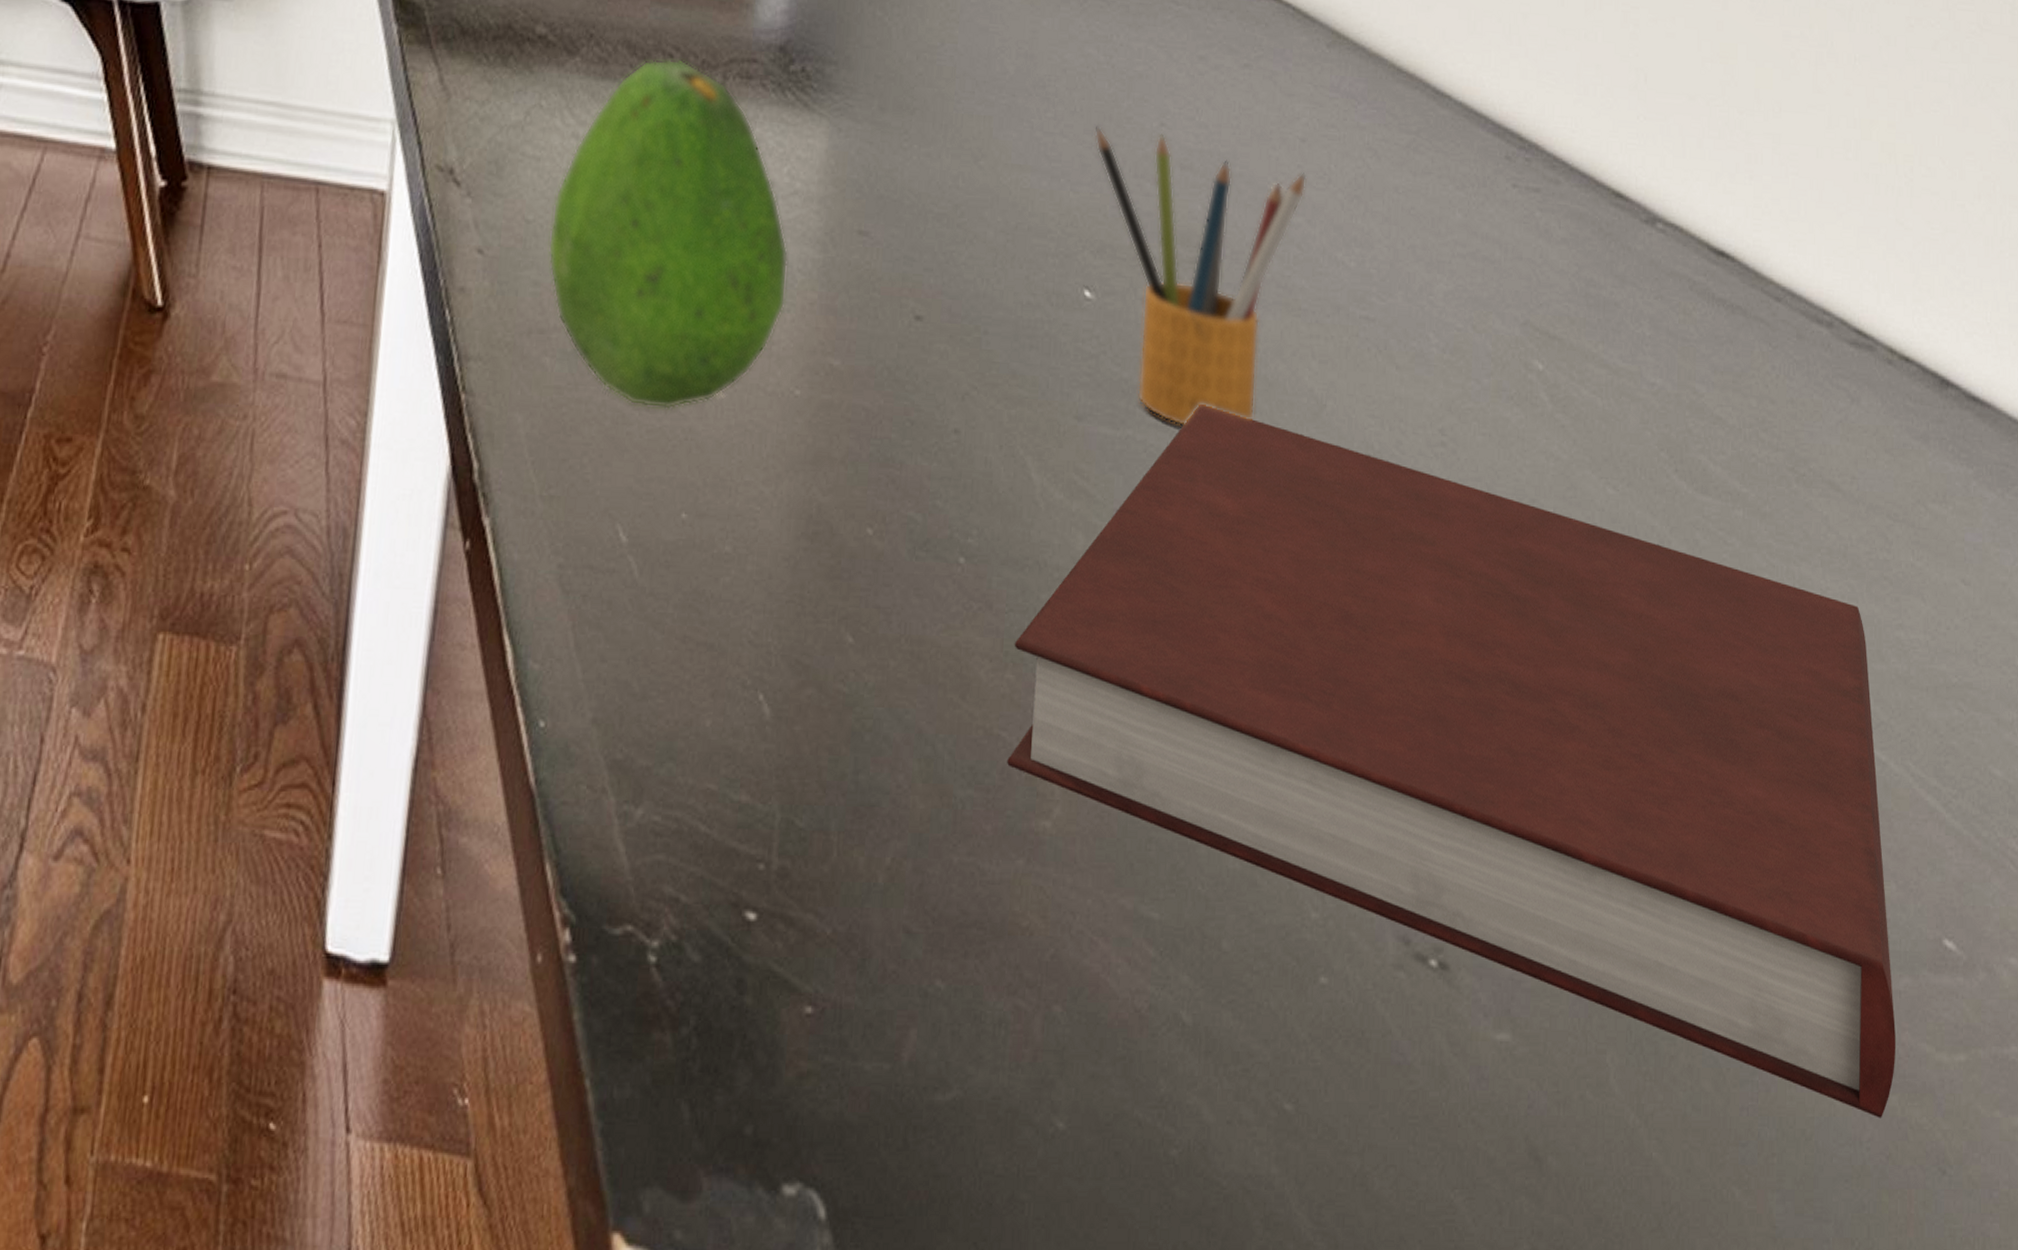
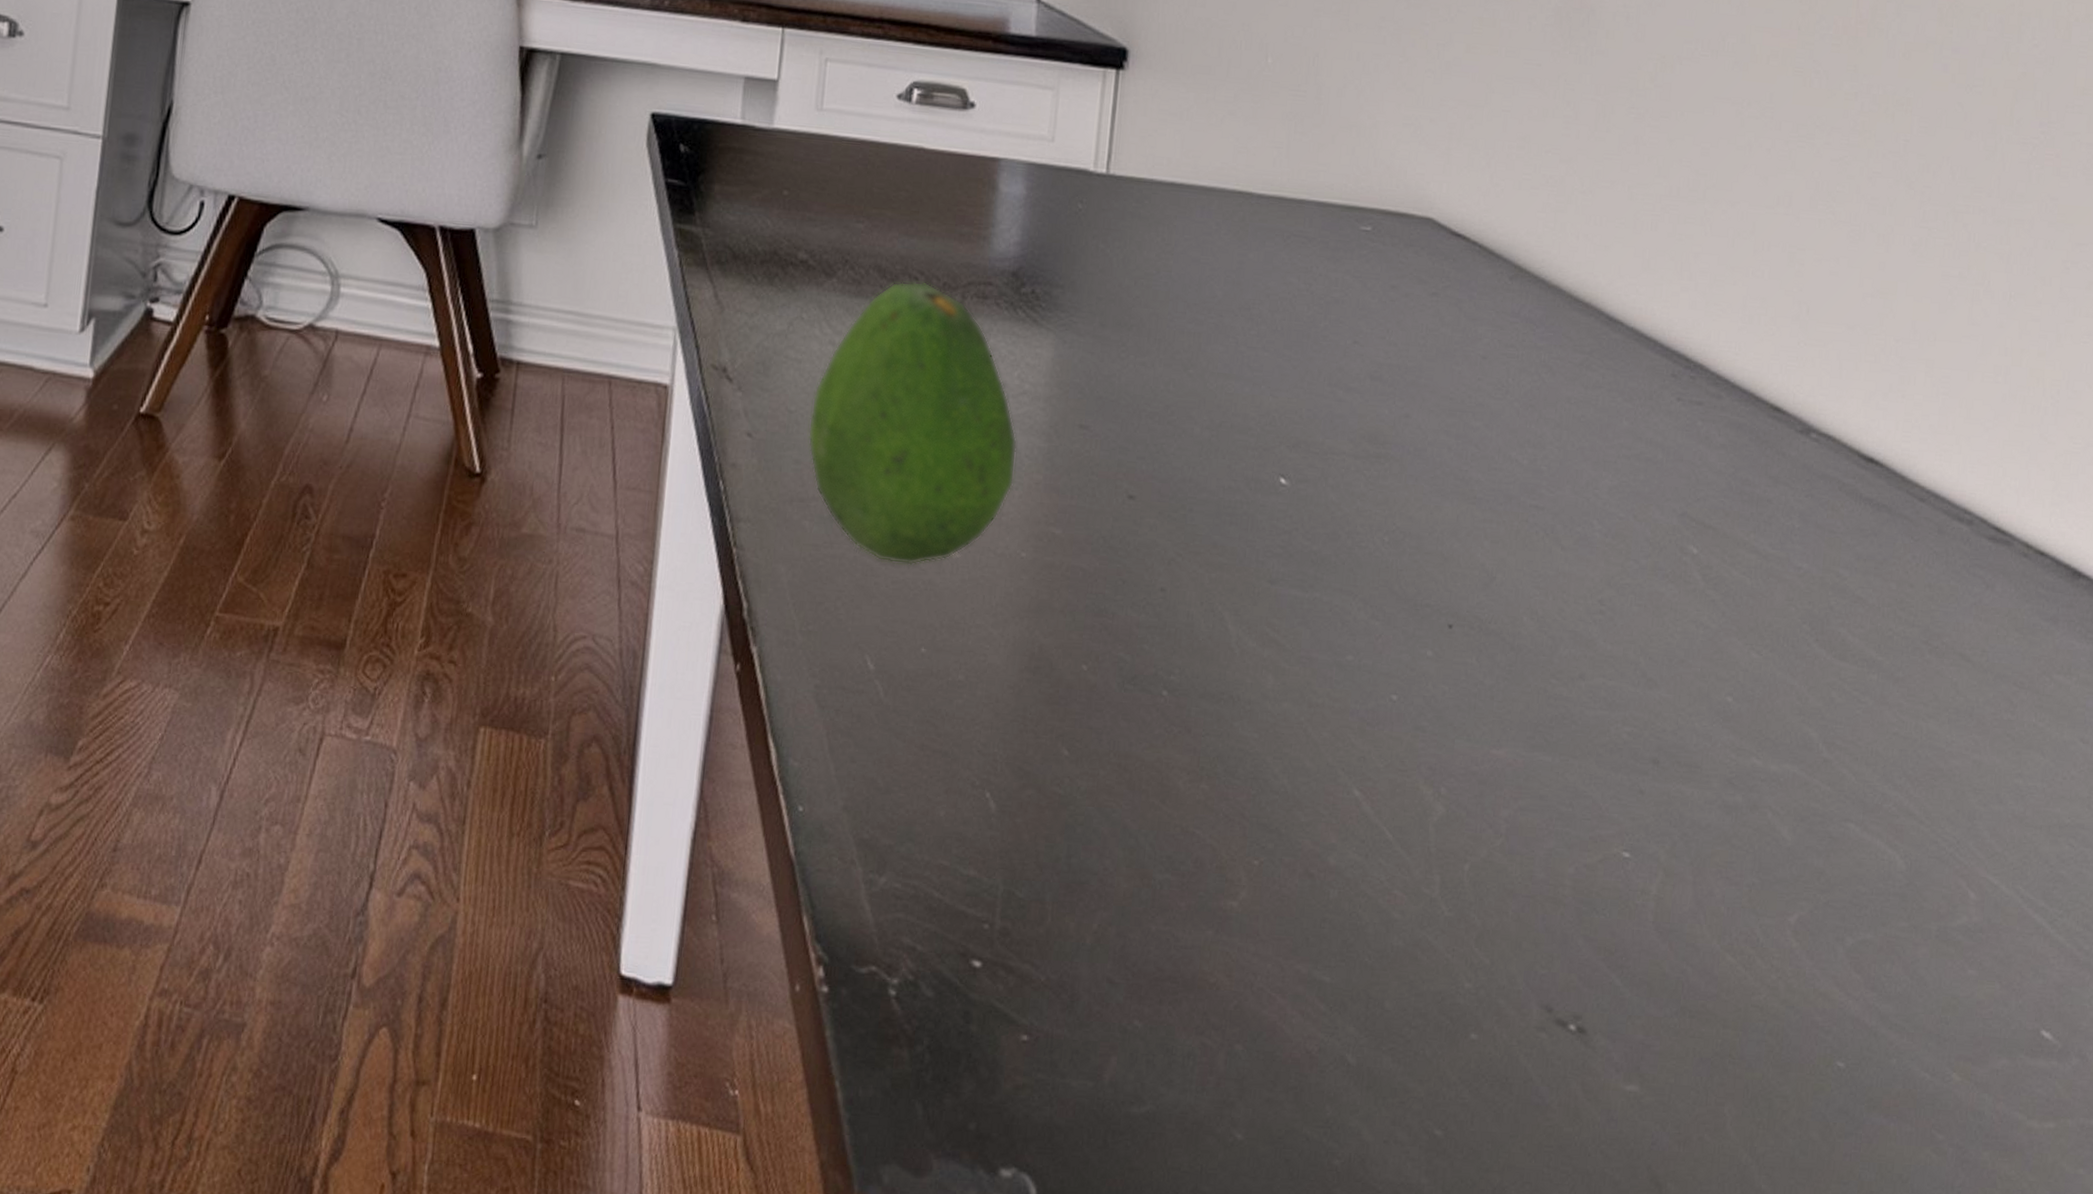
notebook: present [1007,403,1895,1118] -> none [1200,573,1991,1169]
pencil box: present [1094,125,1307,426] -> none [1293,342,1486,591]

